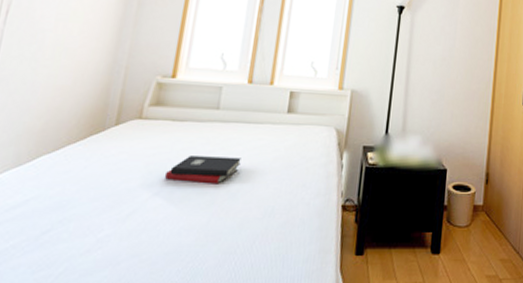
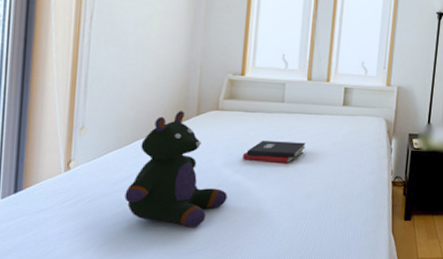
stuffed bear: none [16,120,143,265] -> present [124,111,227,226]

